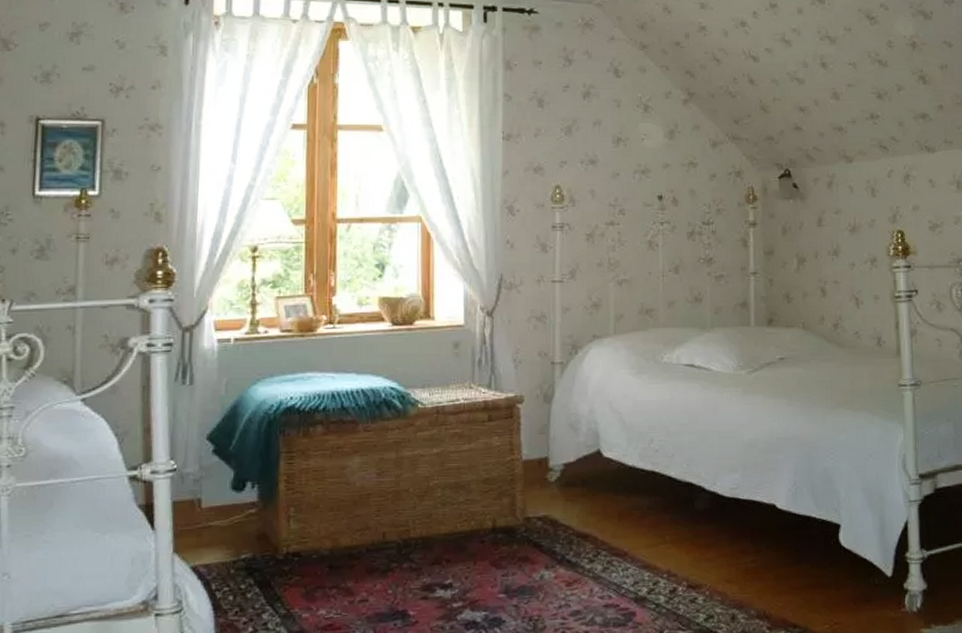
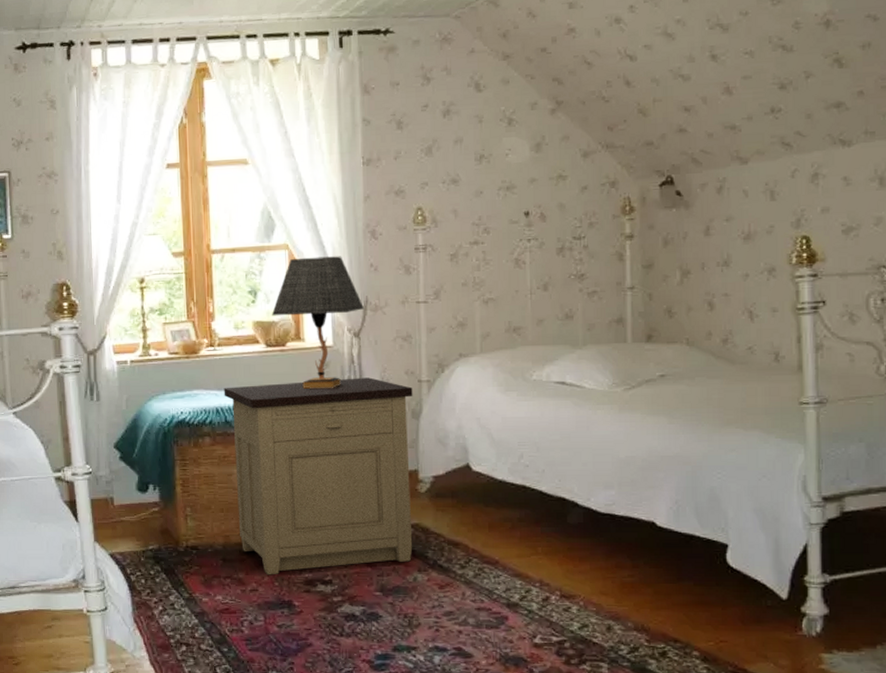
nightstand: none [341,359,545,582] -> present [223,377,413,575]
table lamp: none [399,231,498,371] -> present [271,256,364,389]

